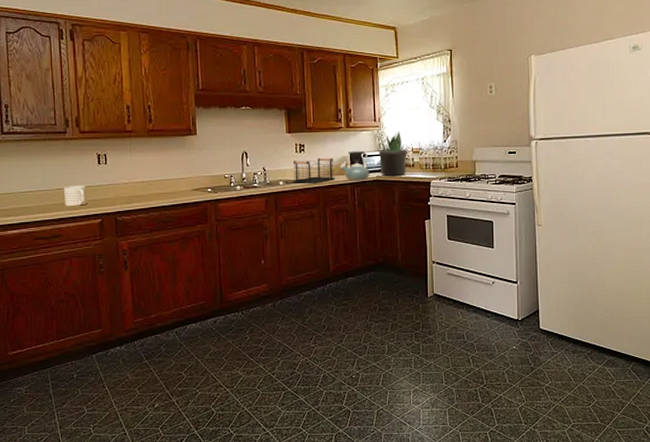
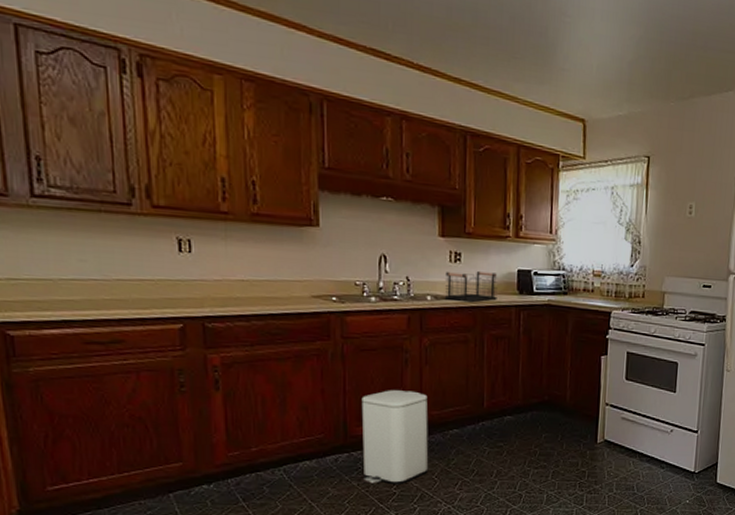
mug: present [63,186,87,206] -> none [127,277,163,305]
pedal bin: none [233,261,288,341] -> present [361,390,429,484]
kettle: present [340,150,370,181] -> none [503,266,541,304]
planter: present [378,130,407,177] -> none [552,244,587,302]

